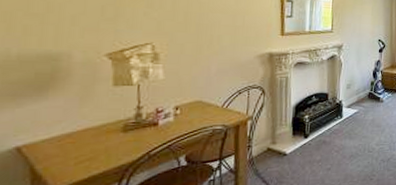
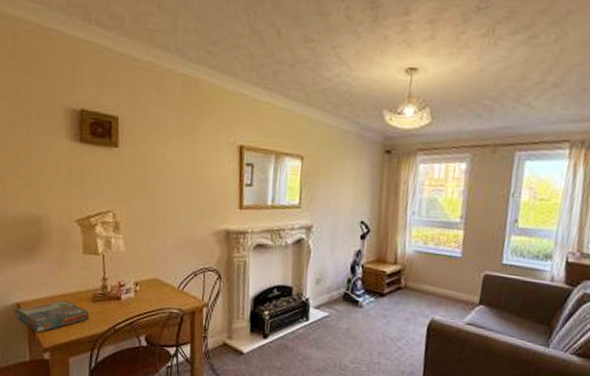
board game: none [11,134,118,176] -> present [14,299,89,333]

